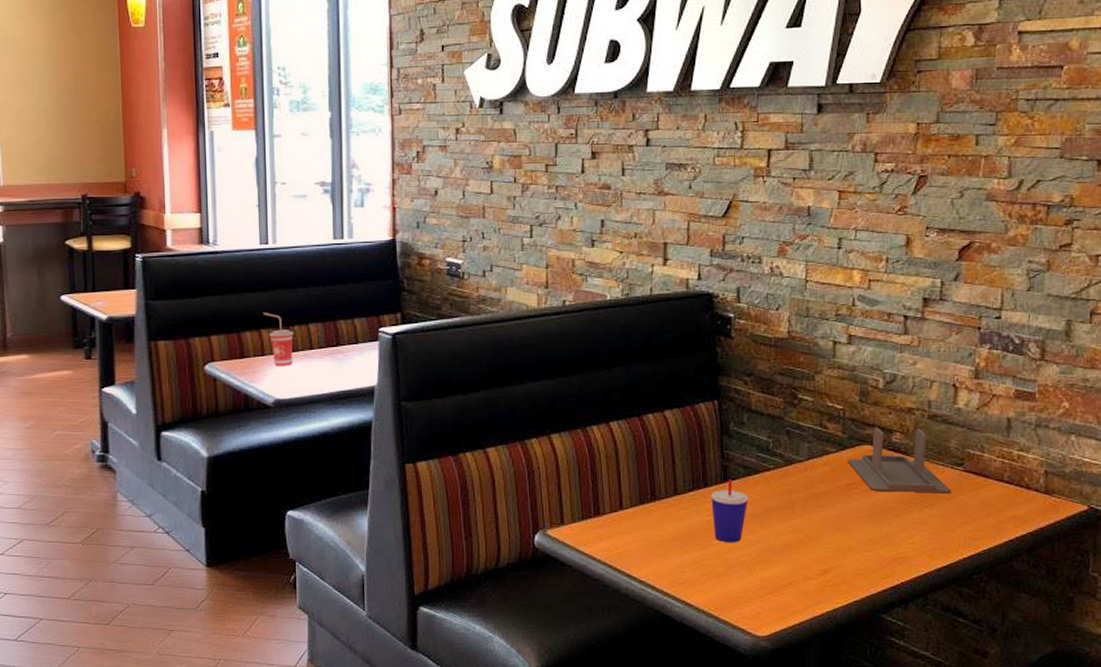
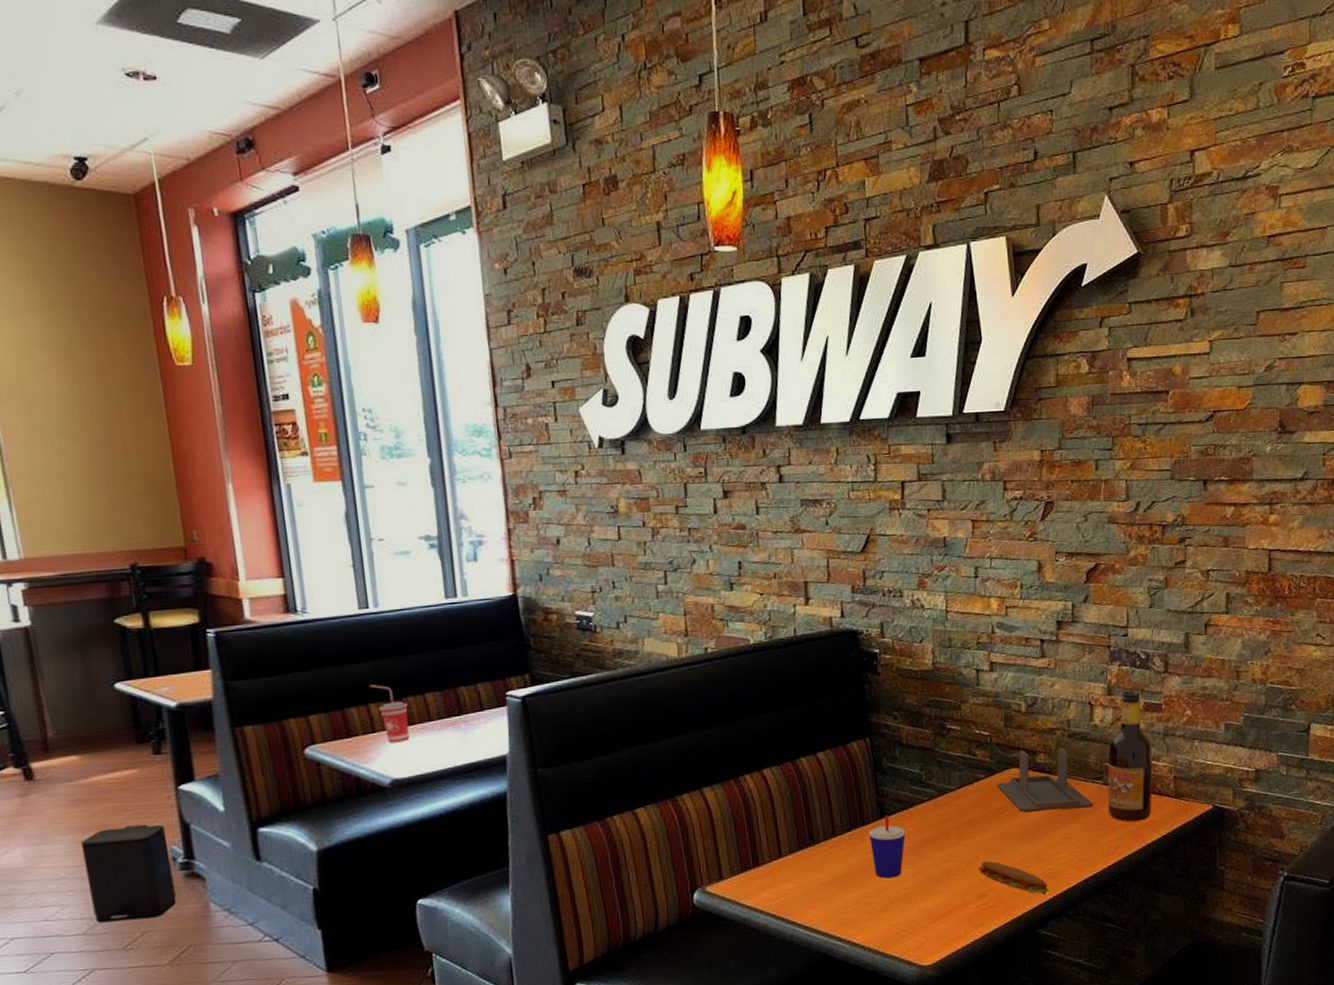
pedal bin: none [23,419,92,501] -> present [80,824,177,923]
sandwich: none [822,537,897,580] -> present [978,861,1049,896]
soda bottle: none [967,376,1021,514] -> present [1107,690,1153,822]

